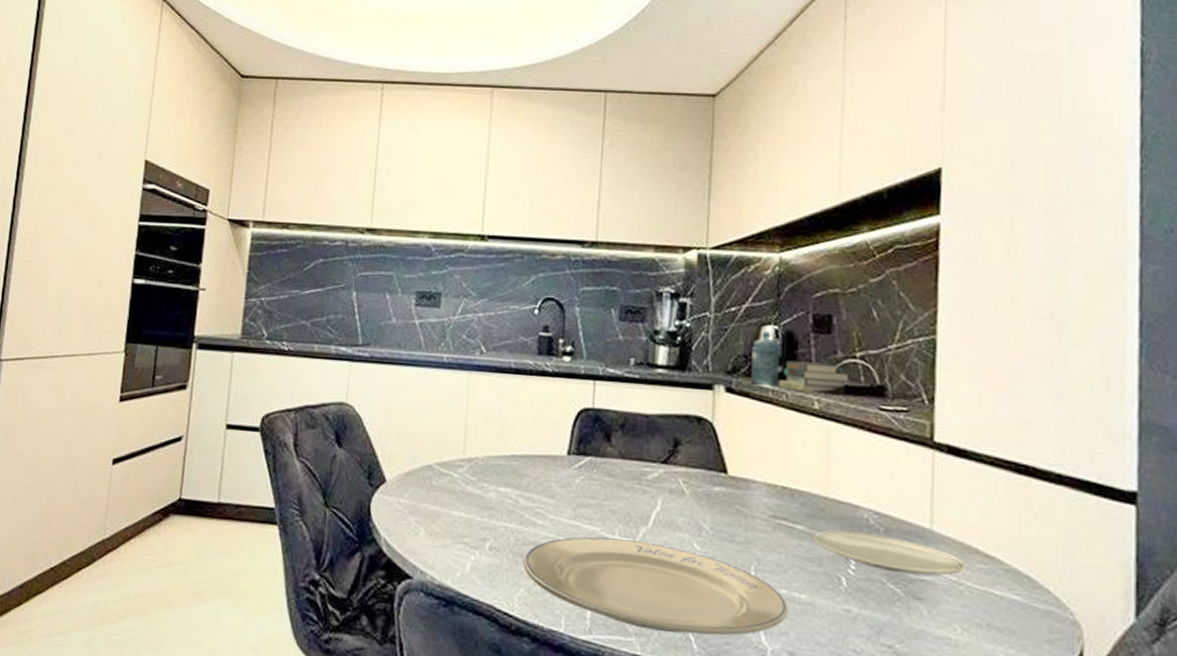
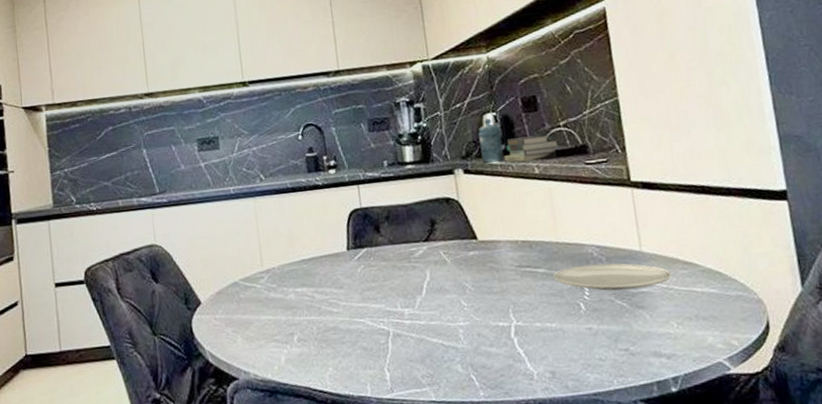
plate: present [523,537,789,636] -> none [327,307,545,378]

